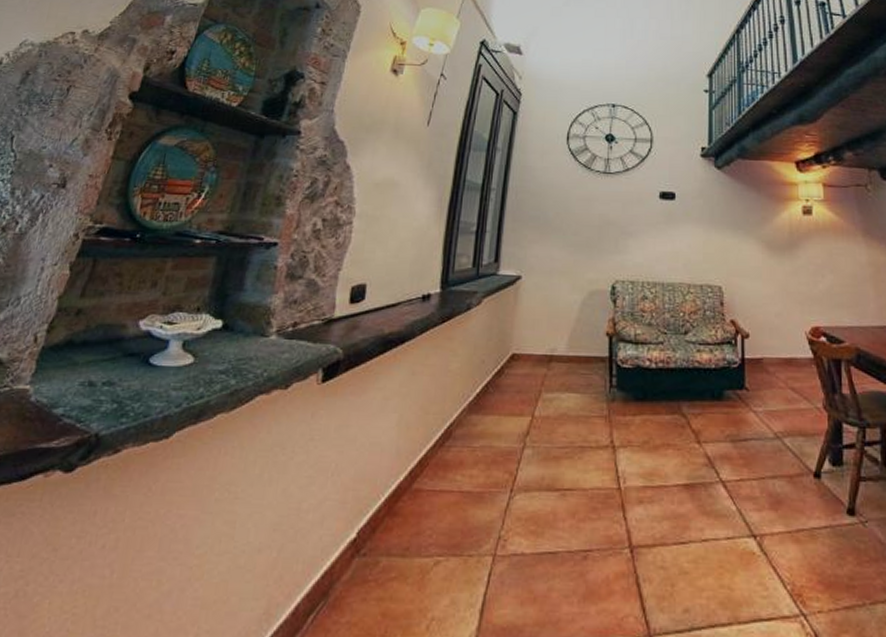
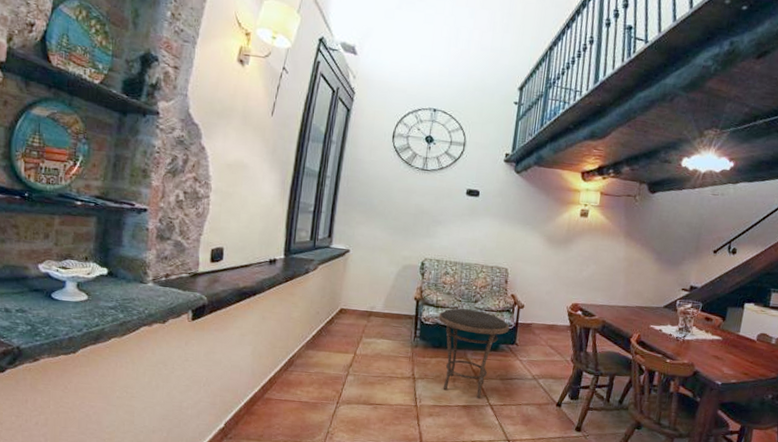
side table: none [639,343,734,472] -> present [438,308,510,398]

